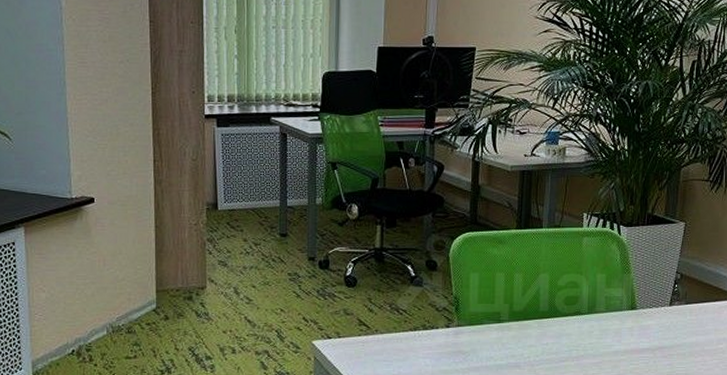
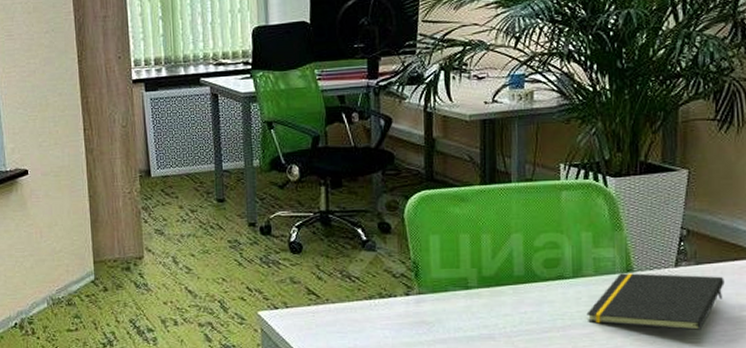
notepad: none [597,310,707,361] -> present [586,273,725,331]

